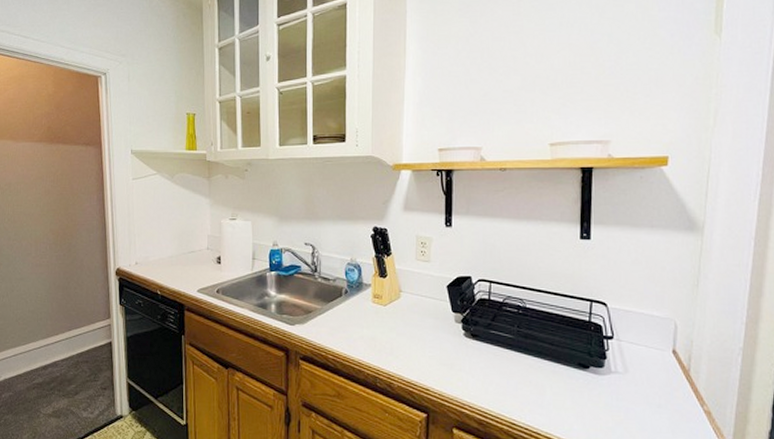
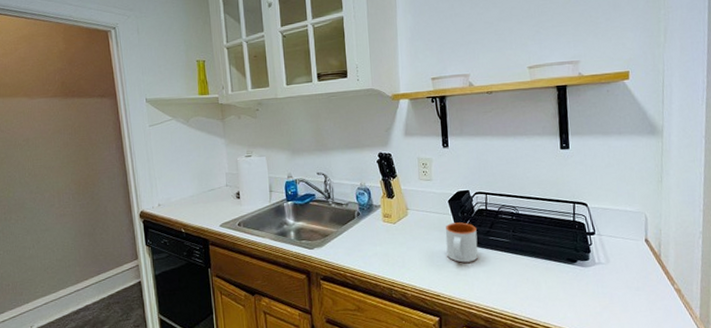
mug: none [441,311,477,357] -> present [445,222,478,263]

